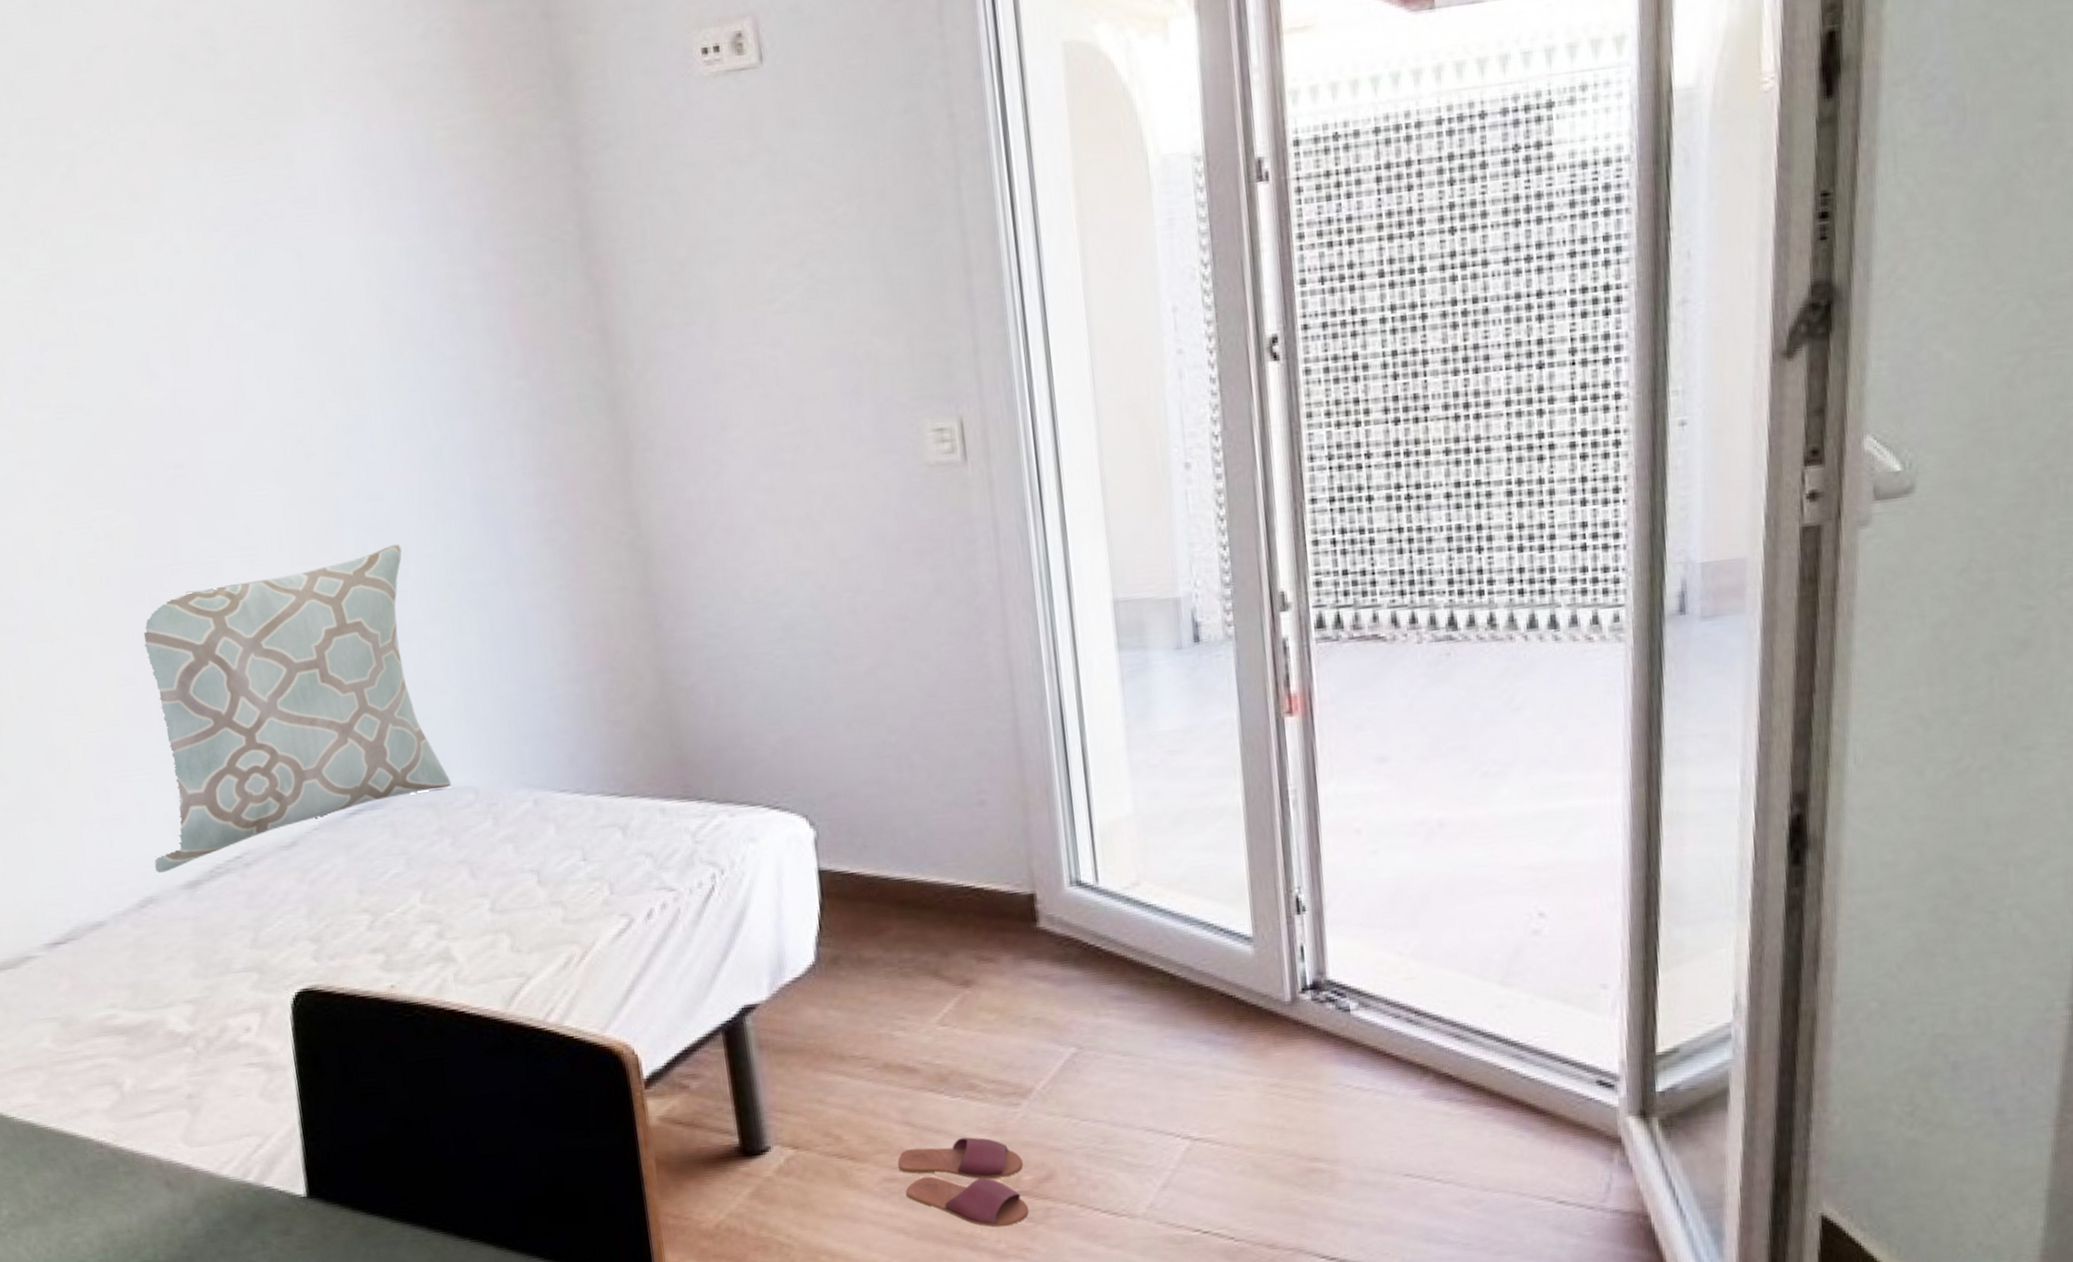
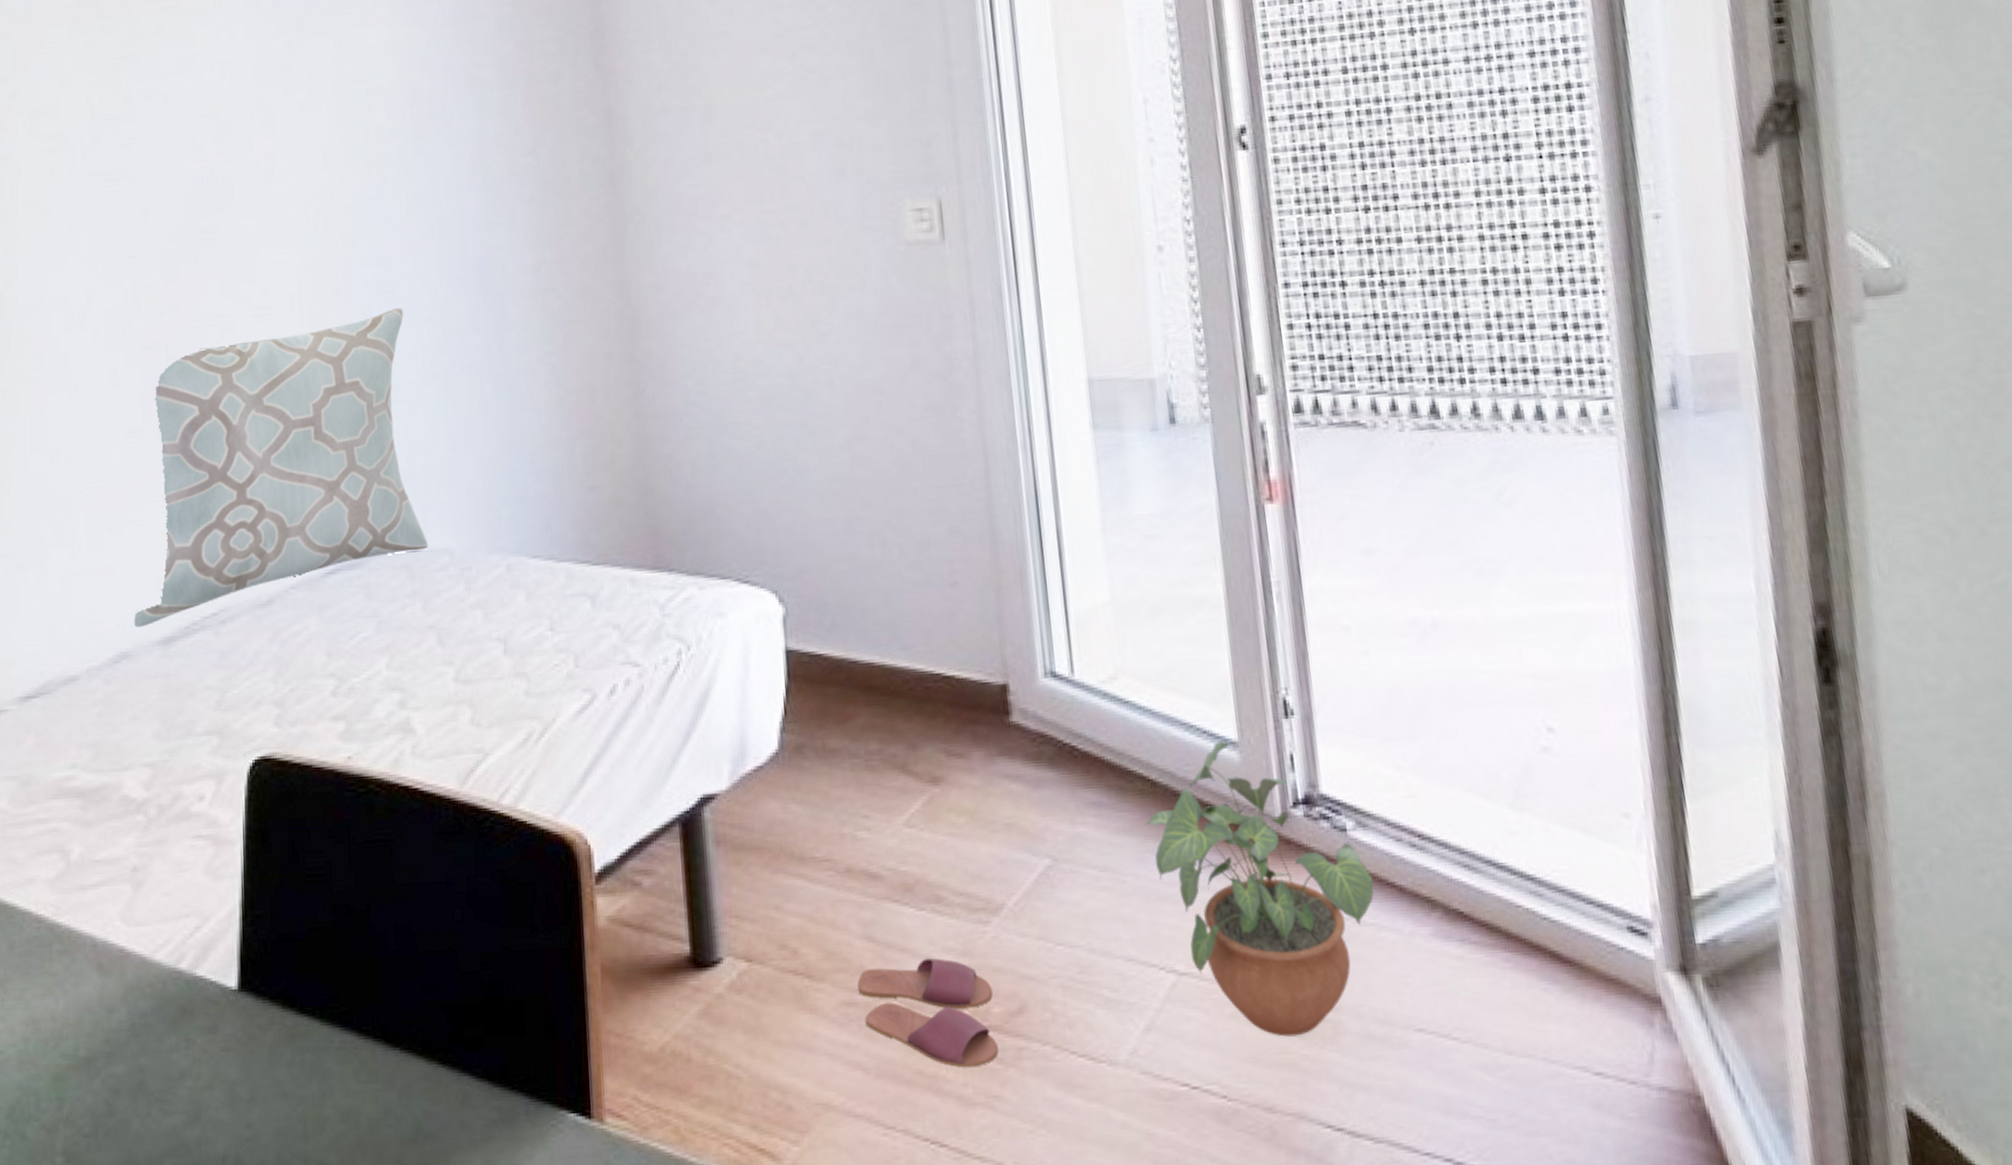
potted plant: none [1164,936,1373,1187] -> present [1145,740,1374,1037]

